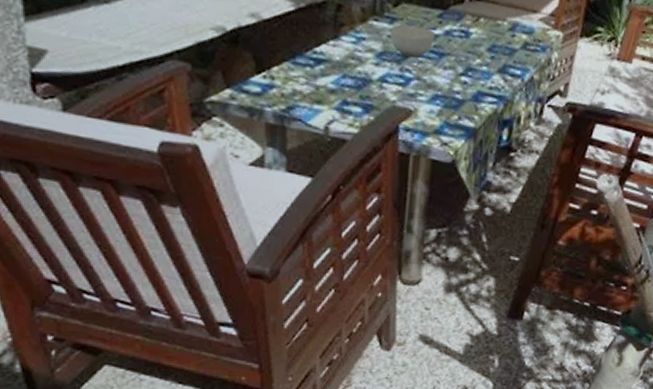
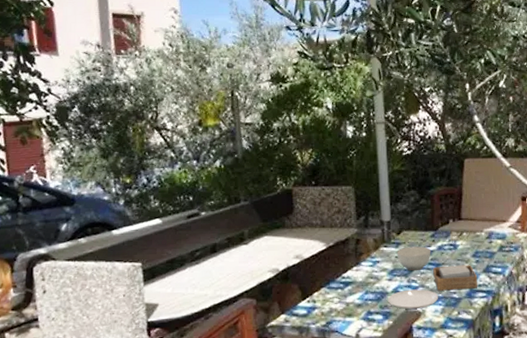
plate: none [371,80,438,107] -> present [388,289,439,310]
napkin holder: none [433,57,490,91] -> present [432,265,478,291]

